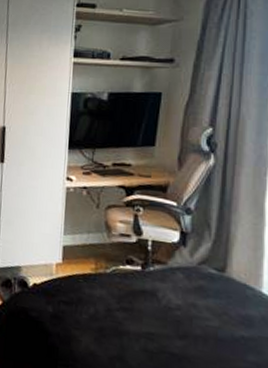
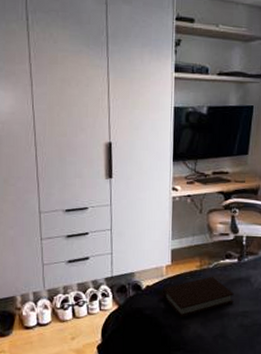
book: none [50,283,136,327] -> present [162,276,234,317]

